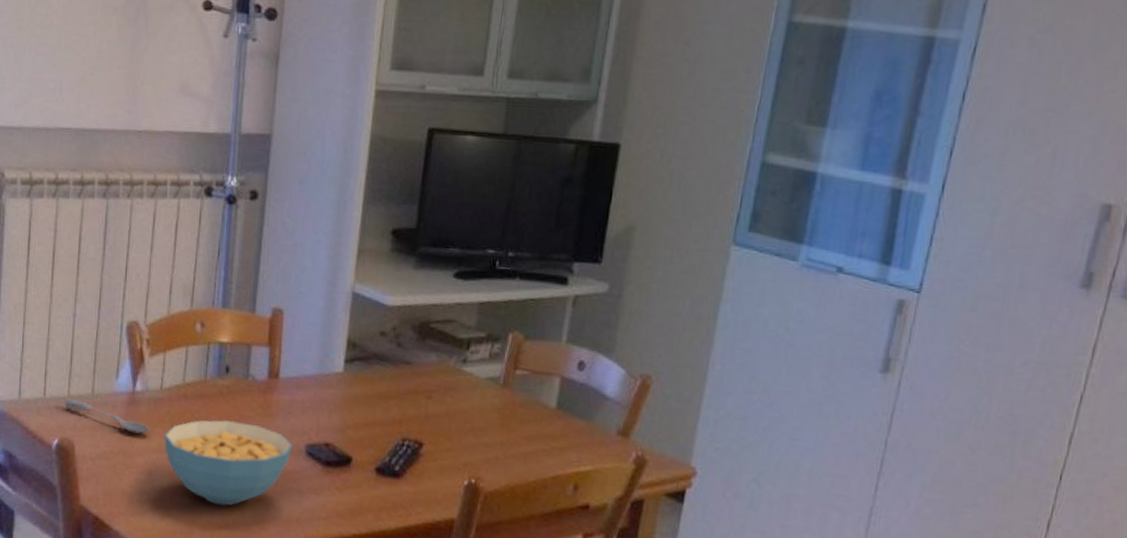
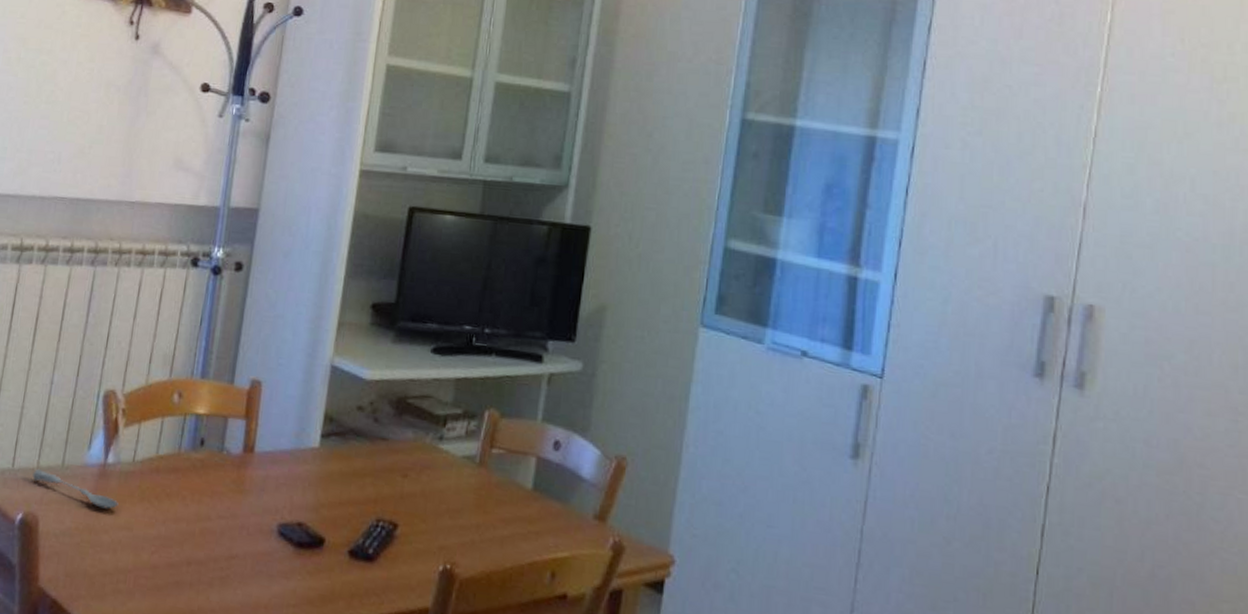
cereal bowl: present [164,420,293,506] -> none [132,495,265,590]

